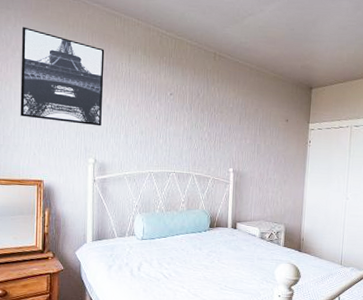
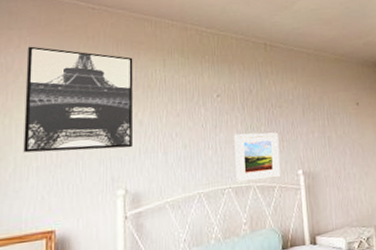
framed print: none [179,129,217,171] -> present [234,132,281,183]

